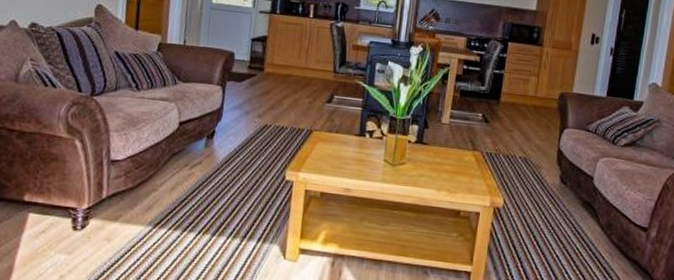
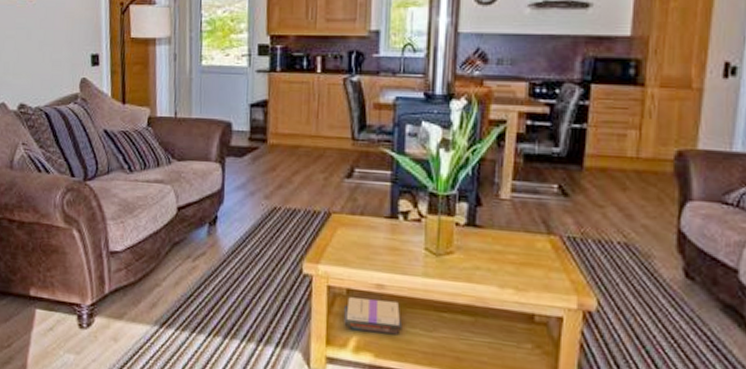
books: none [316,199,363,229] -> present [344,297,403,335]

